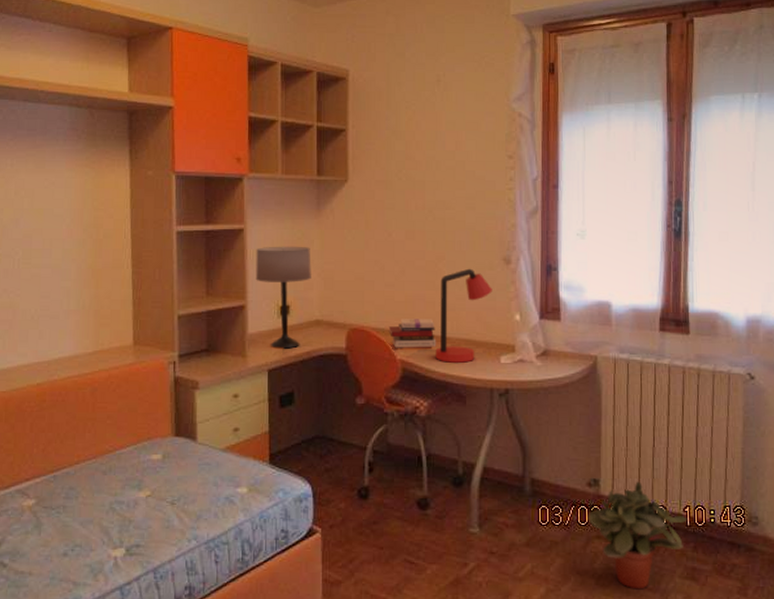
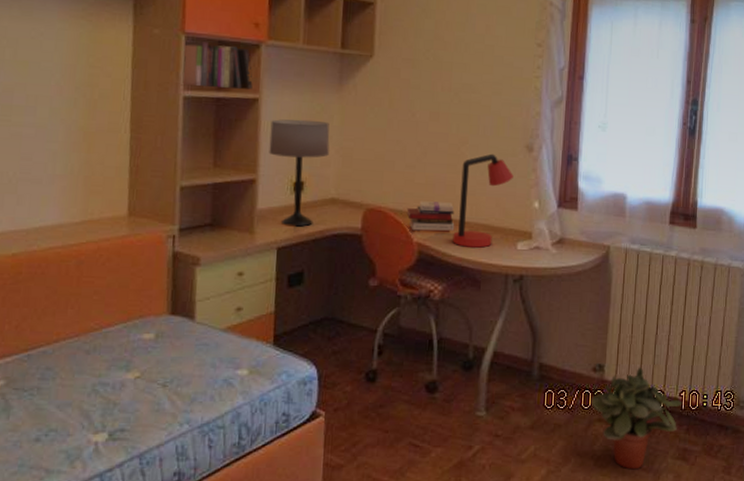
books: none [174,179,238,222] -> present [181,40,253,90]

